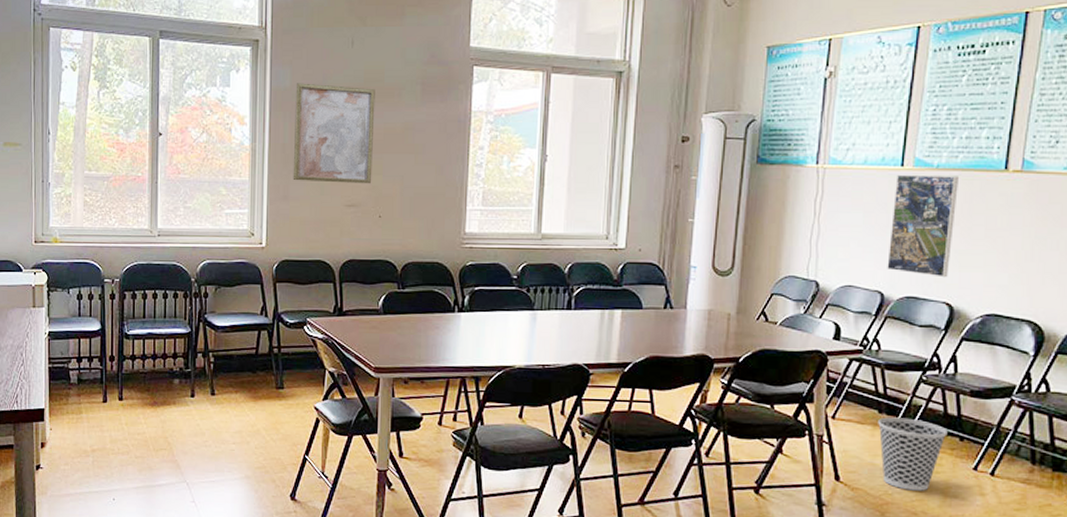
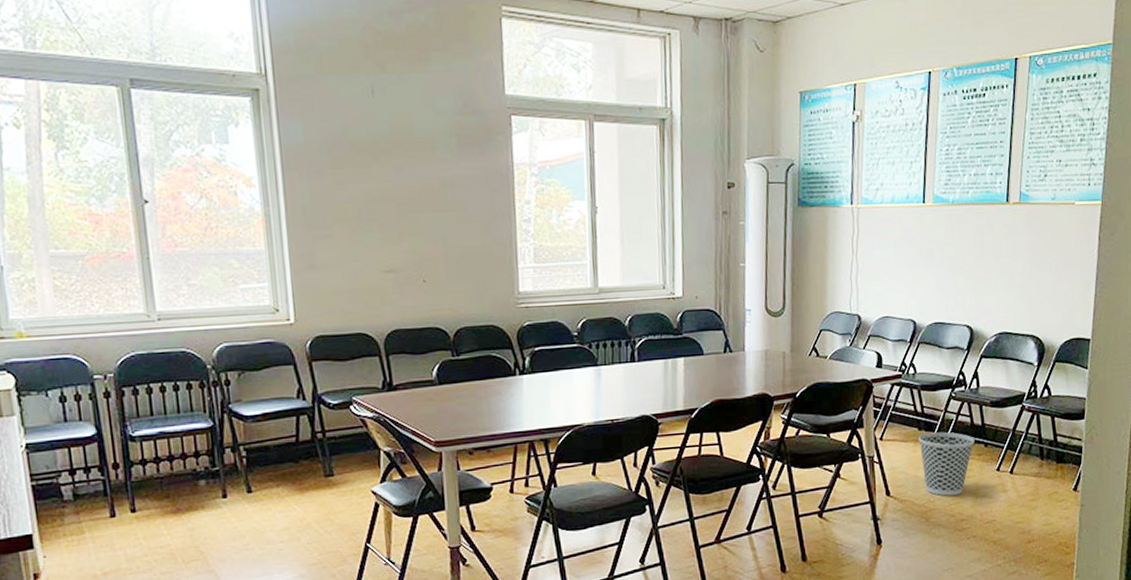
wall art: present [293,83,375,184] -> none [311,137,411,248]
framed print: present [887,174,958,278] -> none [917,210,971,303]

